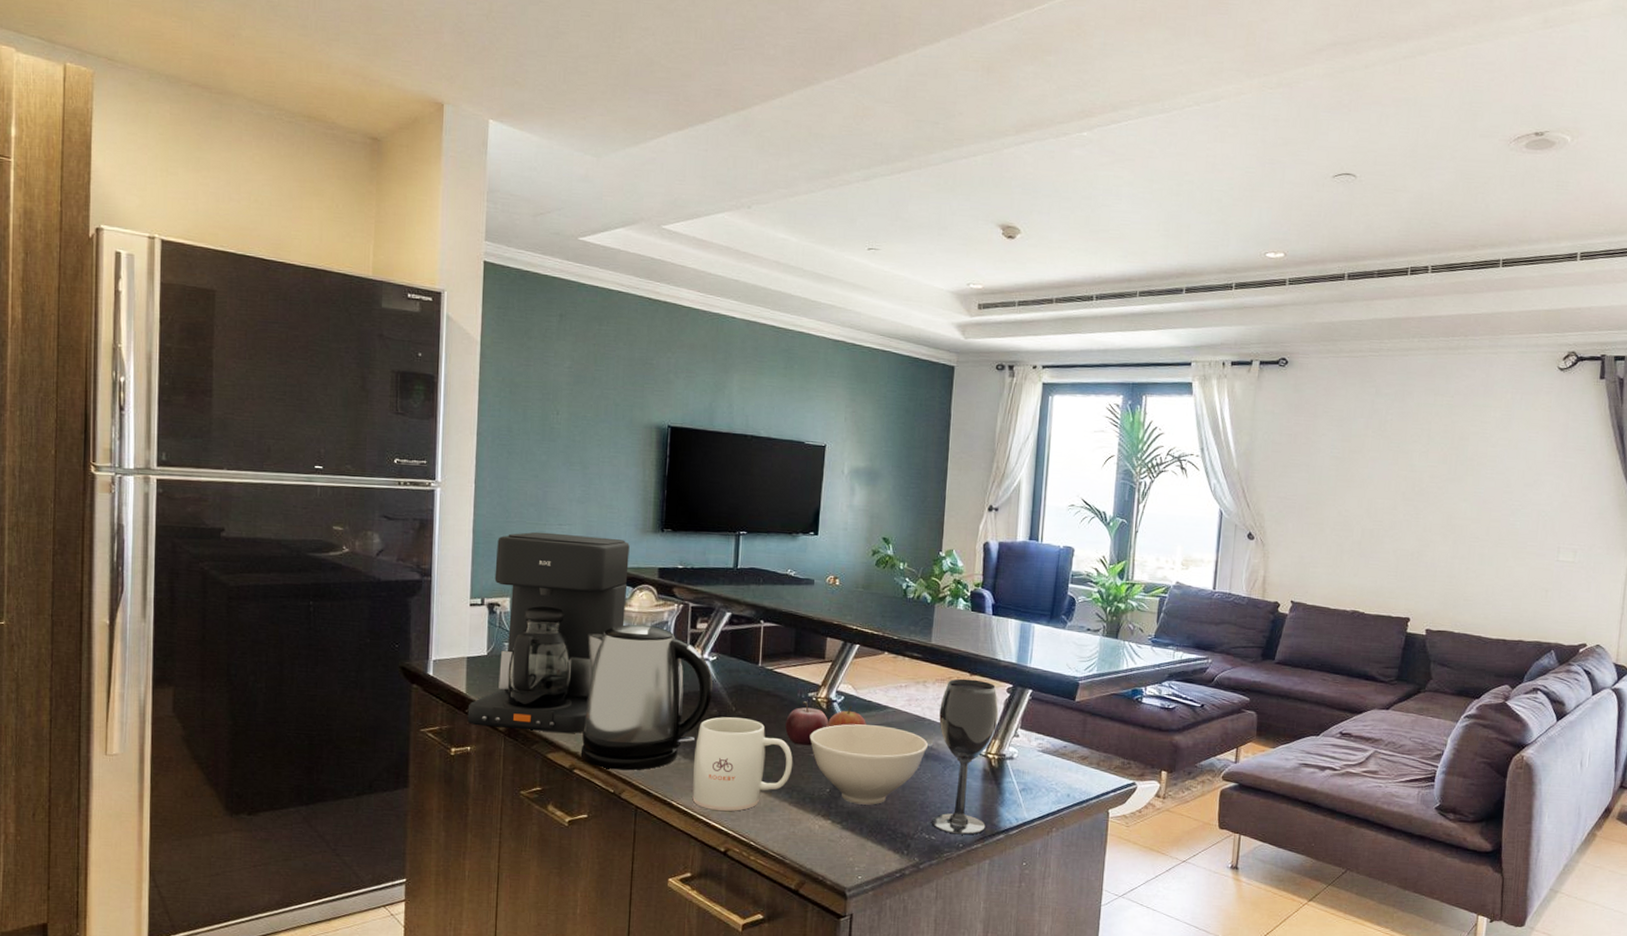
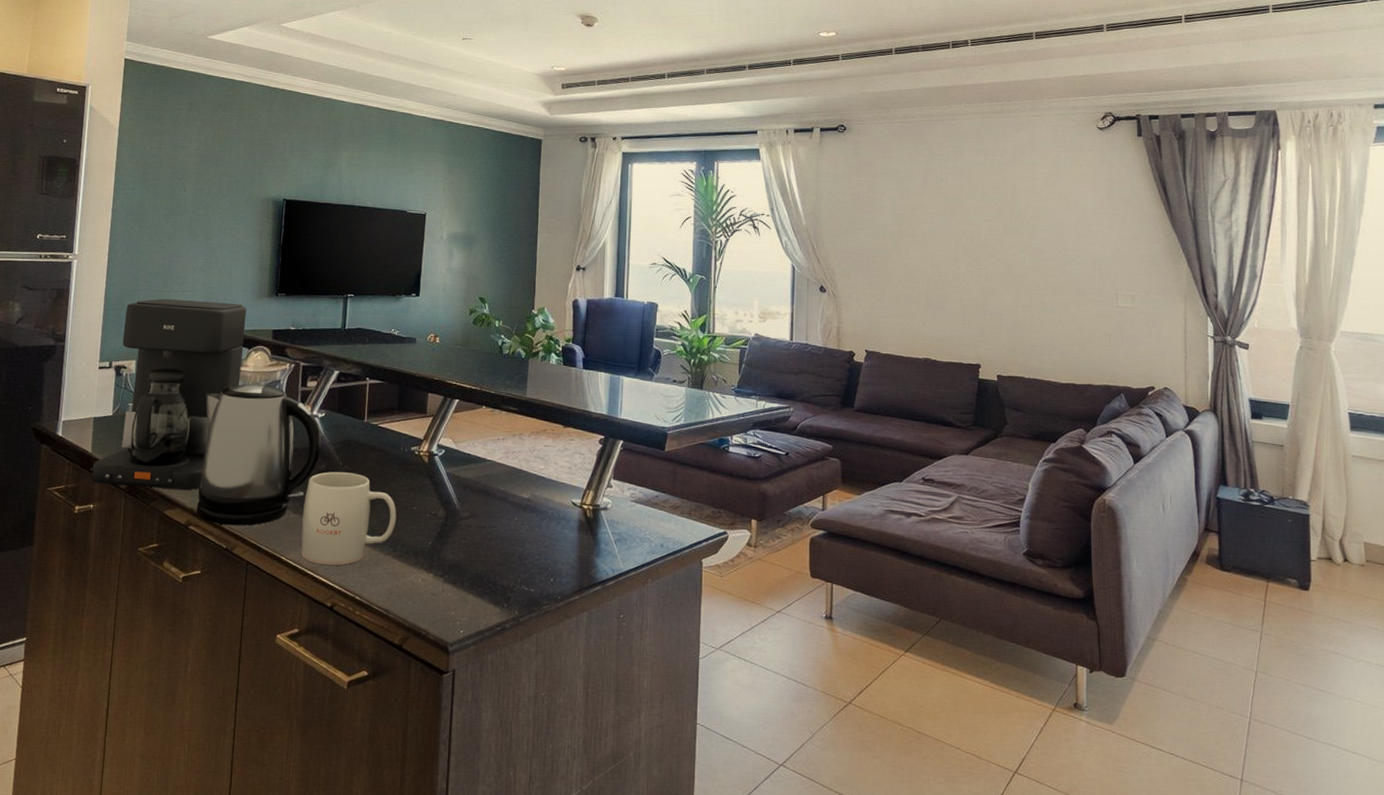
fruit: present [785,701,829,746] -> none [389,455,431,499]
bowl: present [809,724,928,805] -> none [412,477,525,558]
fruit: present [826,705,867,727] -> none [428,459,467,481]
wine glass: present [931,678,999,835] -> none [529,430,592,587]

